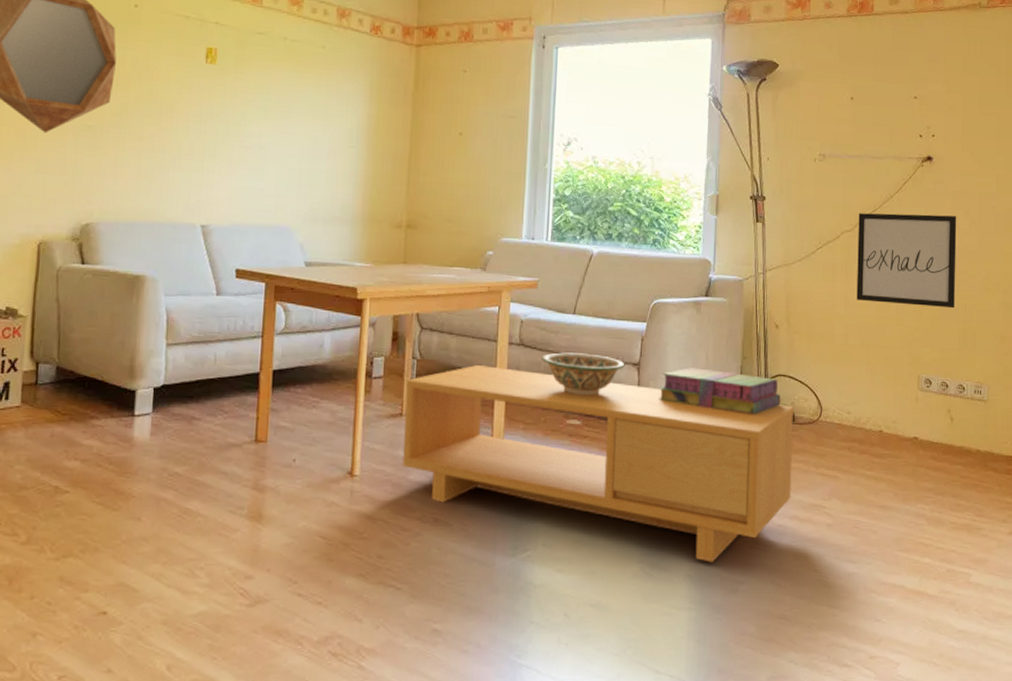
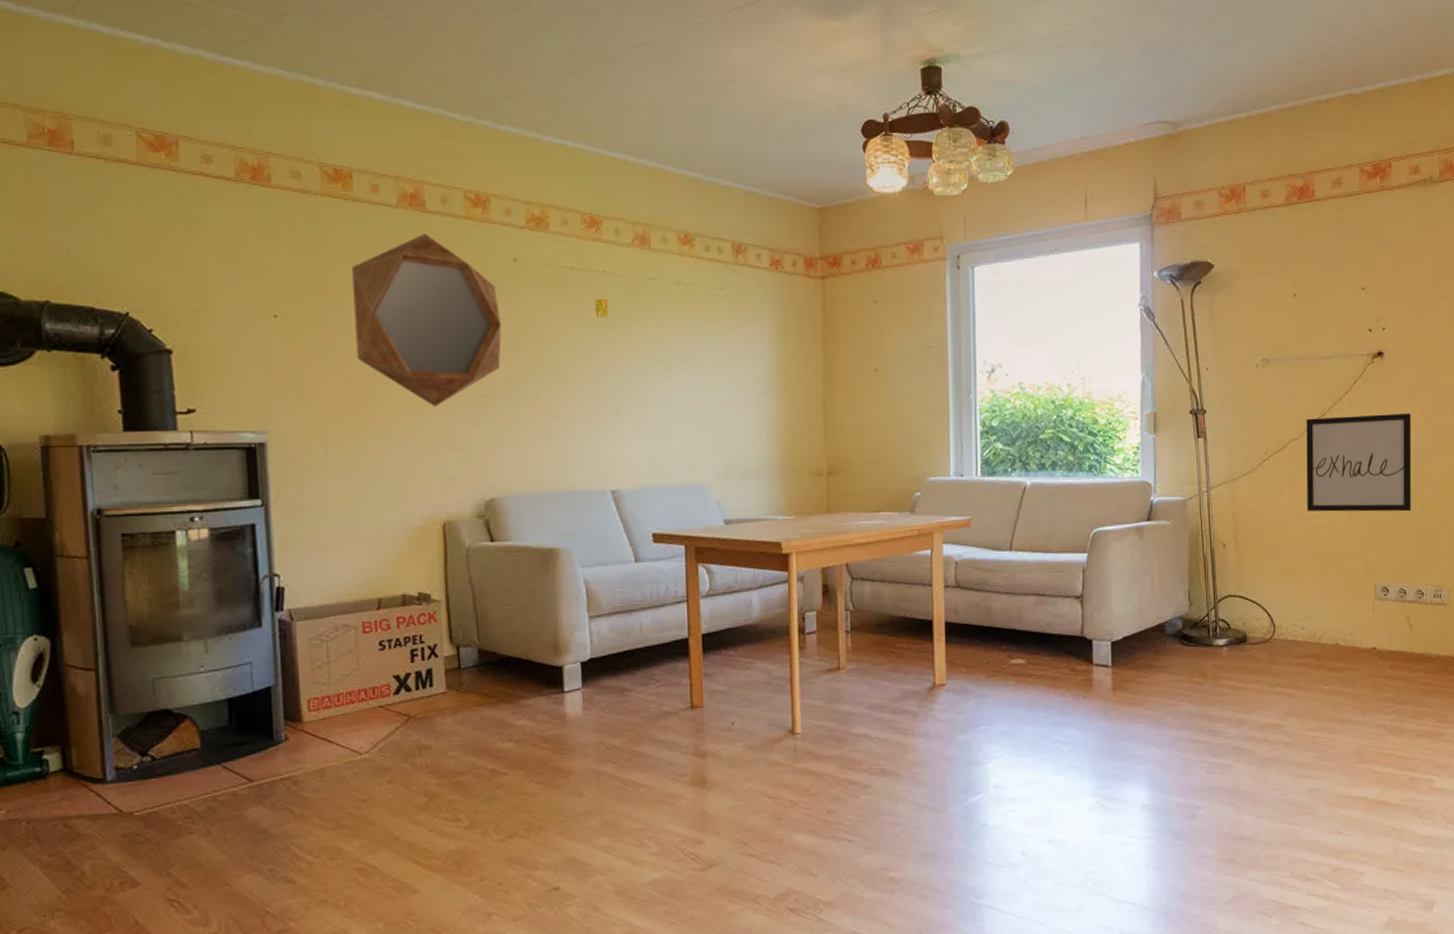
coffee table: present [403,365,794,563] -> none [841,611,1247,790]
decorative bowl: present [541,352,625,396] -> none [980,590,1067,634]
stack of books: present [659,368,781,415] -> none [1104,595,1232,639]

